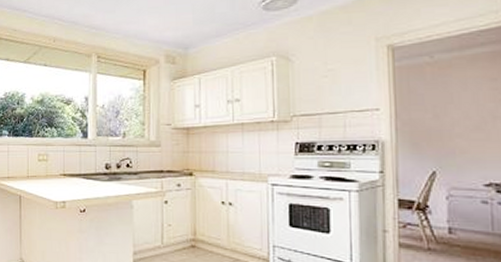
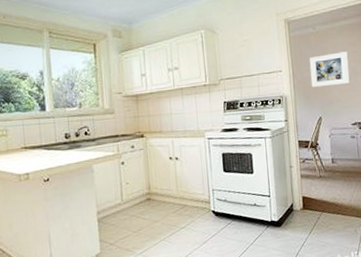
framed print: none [421,88,485,133] -> present [309,51,350,88]

